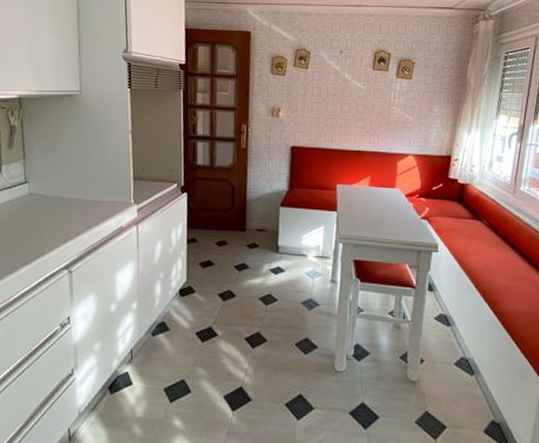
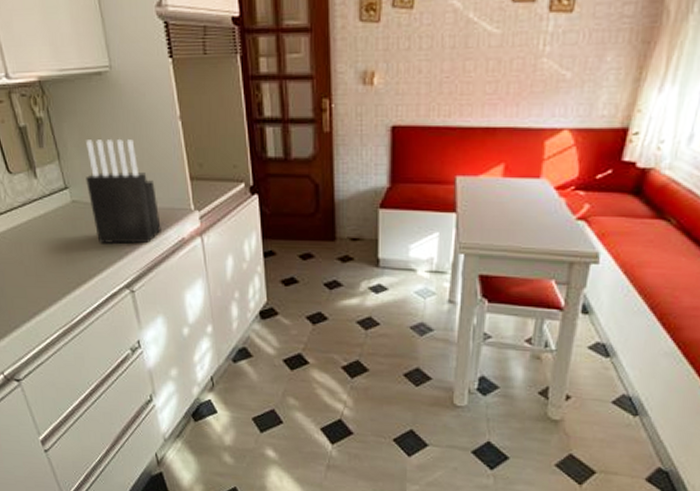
knife block: none [44,145,104,231] -> present [86,140,162,245]

